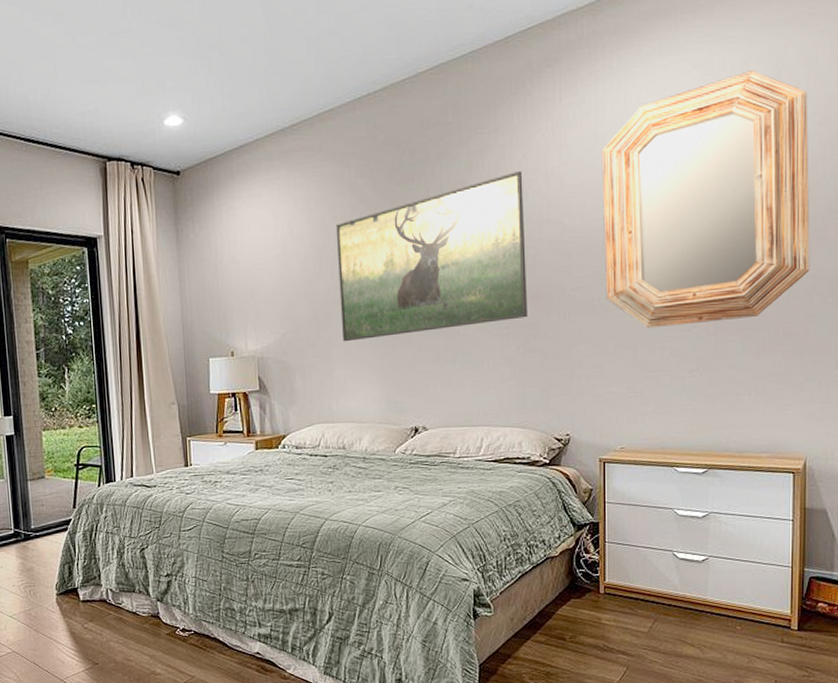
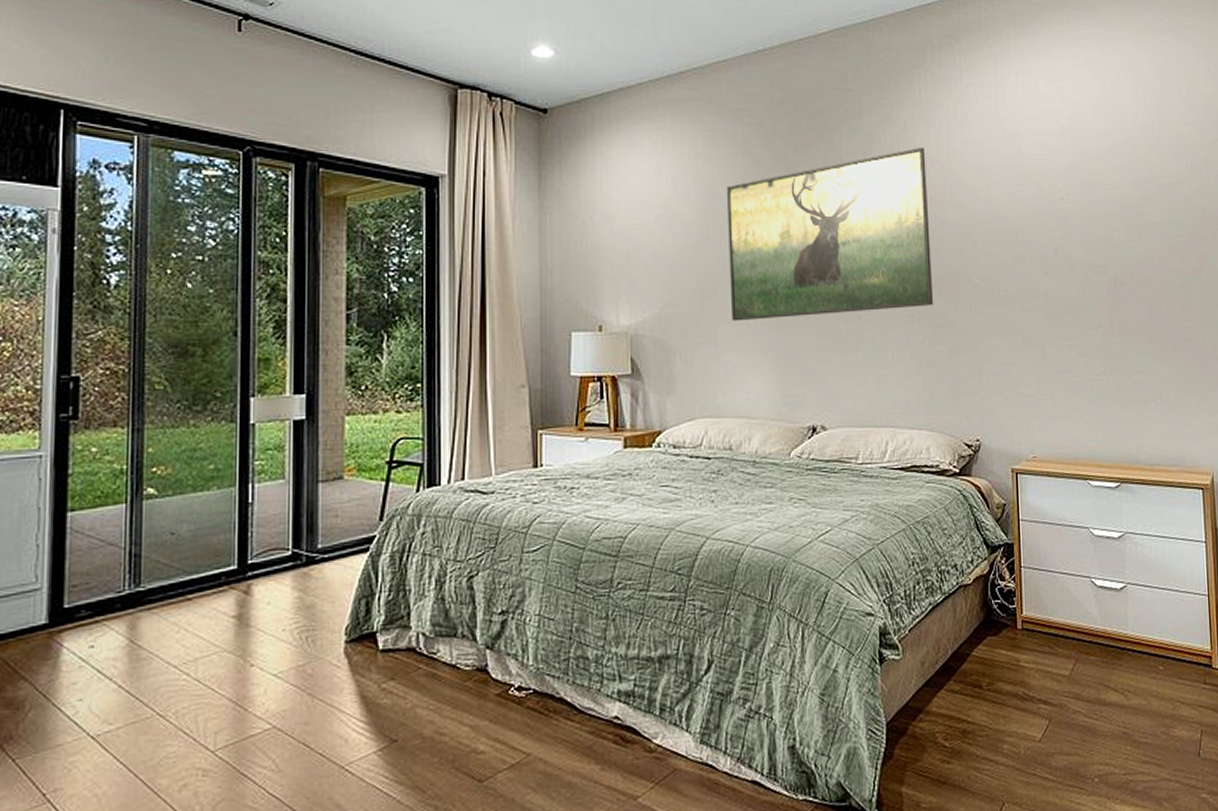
home mirror: present [601,70,810,329] -> none [1002,72,1203,326]

